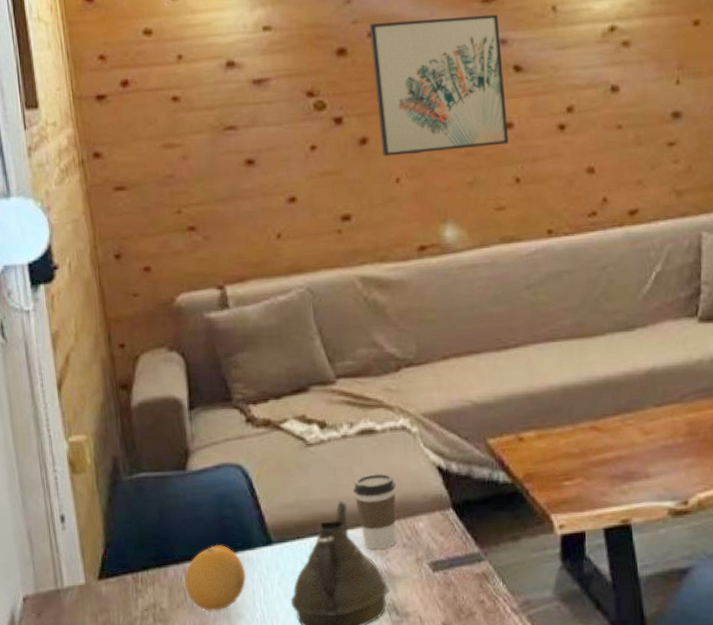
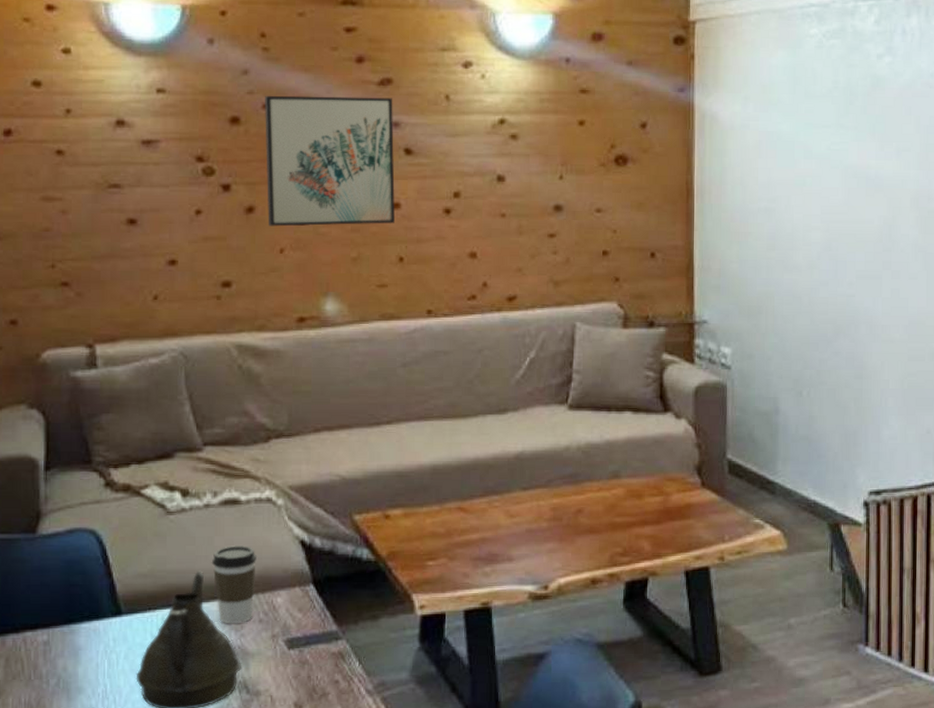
fruit: present [185,544,246,611] -> none [24,613,90,684]

